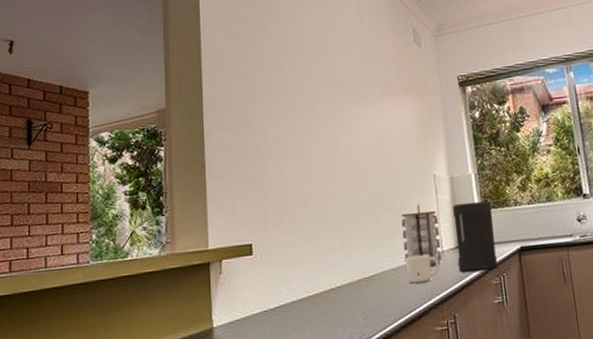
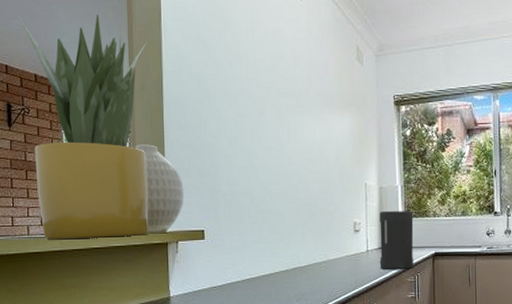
planter: none [43,17,188,272] -> present [17,13,149,240]
vase: none [170,152,228,253] -> present [134,144,184,233]
spice rack: present [401,203,443,267] -> none [334,207,367,263]
mug: present [405,254,440,284] -> none [335,252,364,275]

